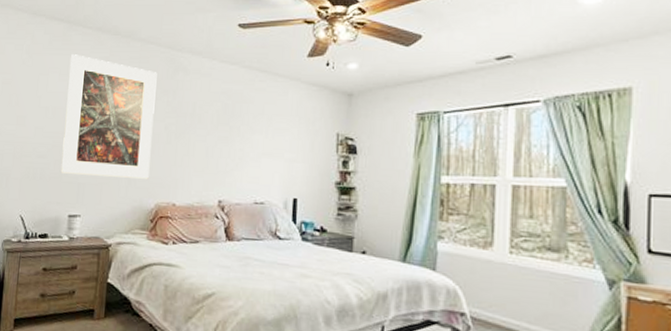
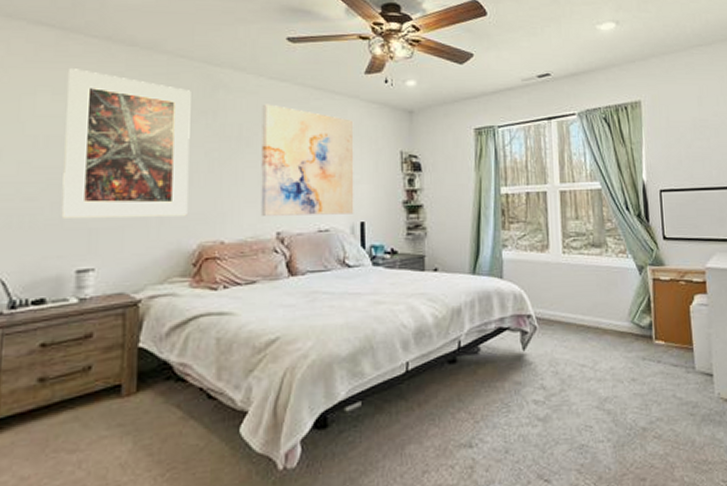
wall art: none [206,85,294,190] -> present [260,104,354,216]

